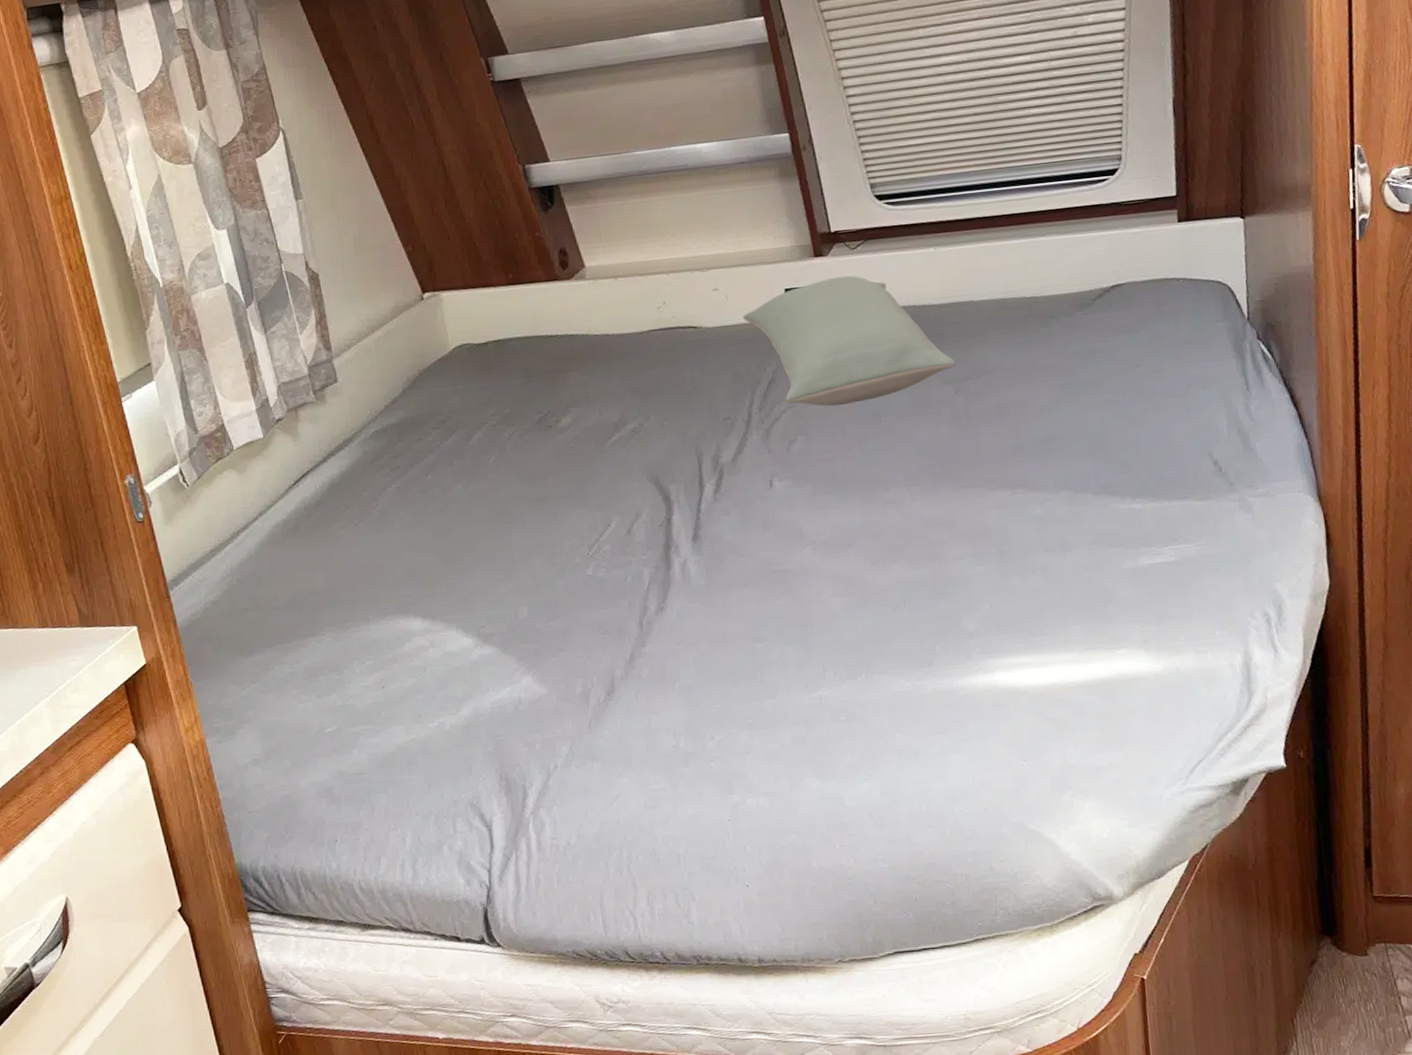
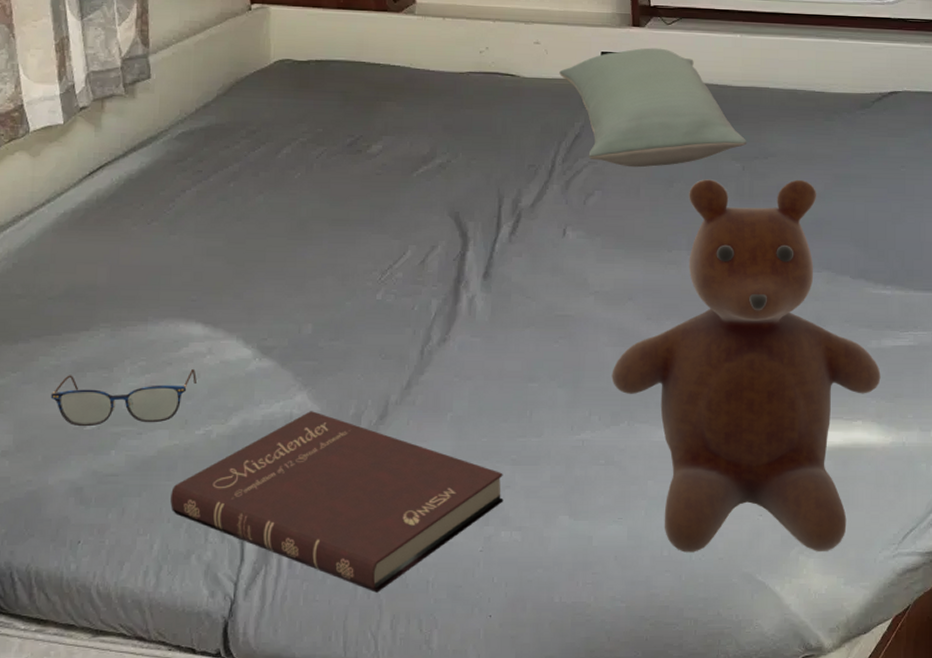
glasses: none [289,662,424,730] -> present [50,368,197,427]
book: none [415,693,745,870] -> present [170,411,504,593]
teddy bear: none [841,395,1142,806] -> present [611,179,881,553]

